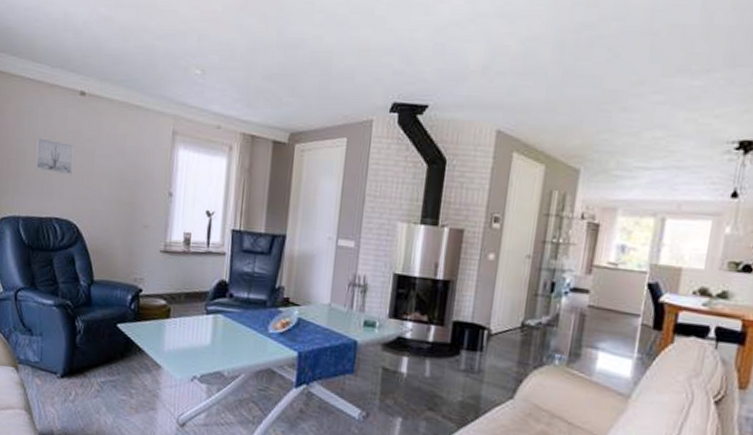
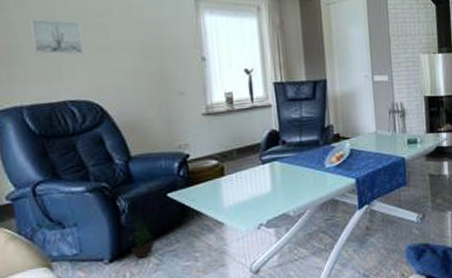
potted plant: none [75,338,101,382] -> present [124,214,155,259]

